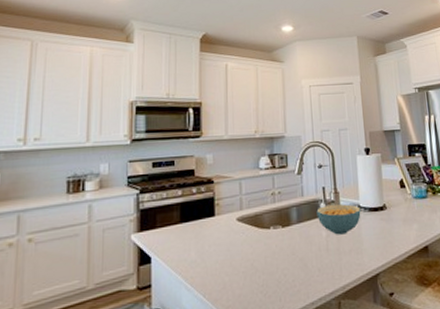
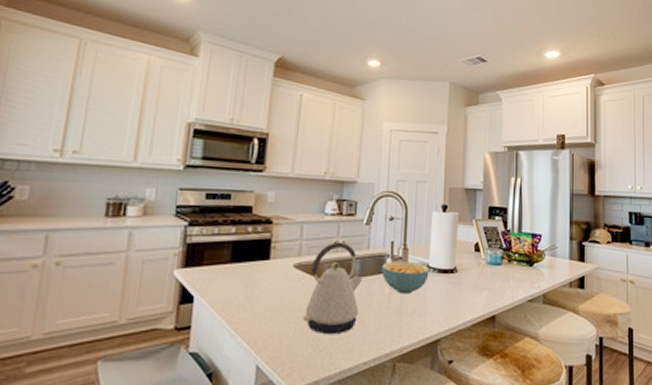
kettle: none [250,193,301,280] -> present [303,242,363,335]

